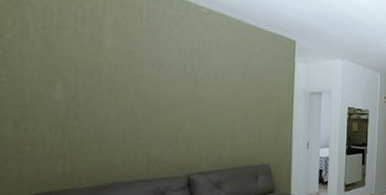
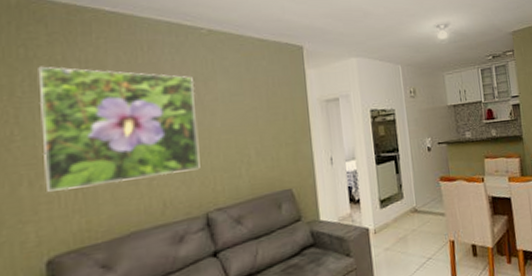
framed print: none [31,13,190,136] -> present [38,66,200,192]

